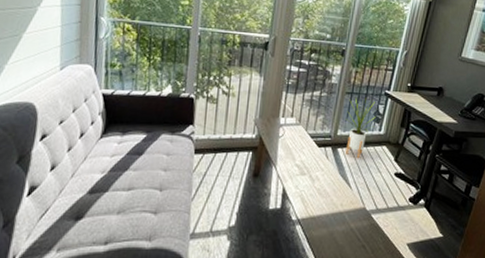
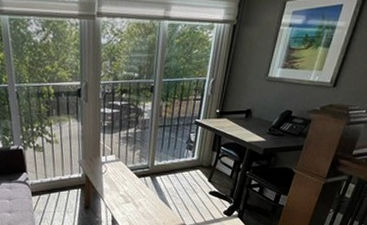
house plant: present [345,98,376,159] -> none [160,129,188,184]

